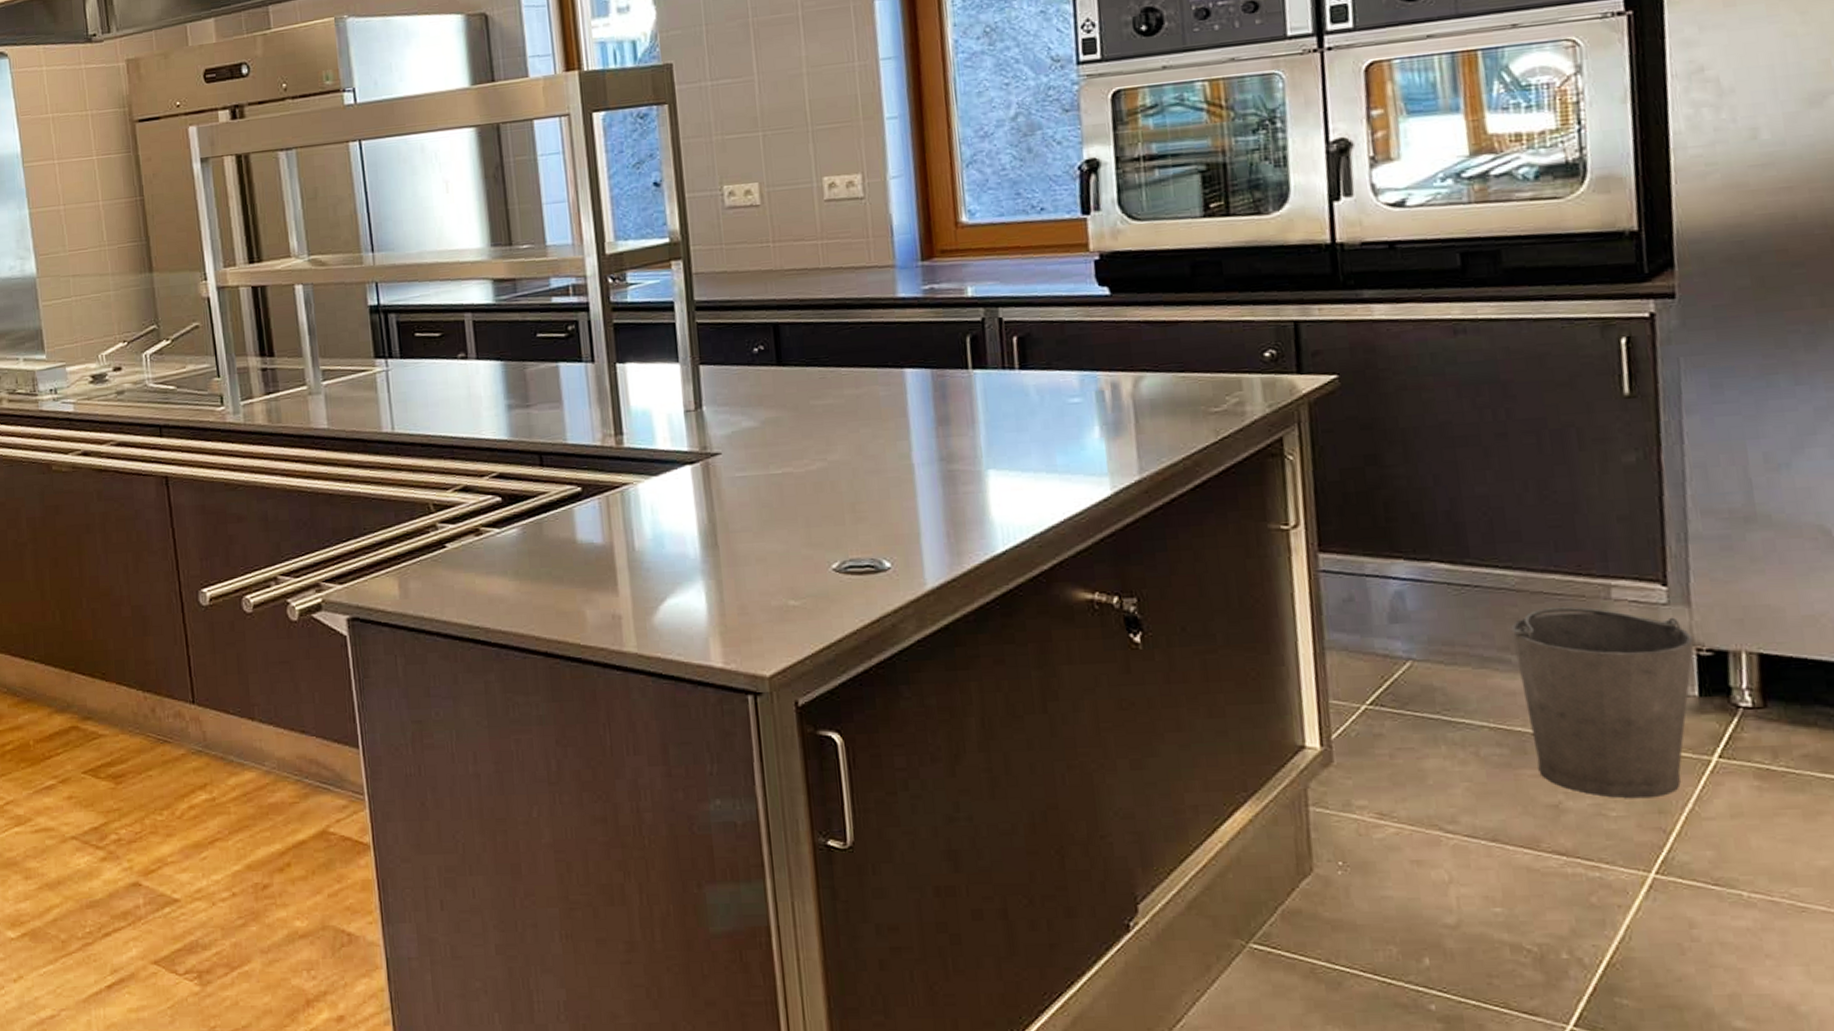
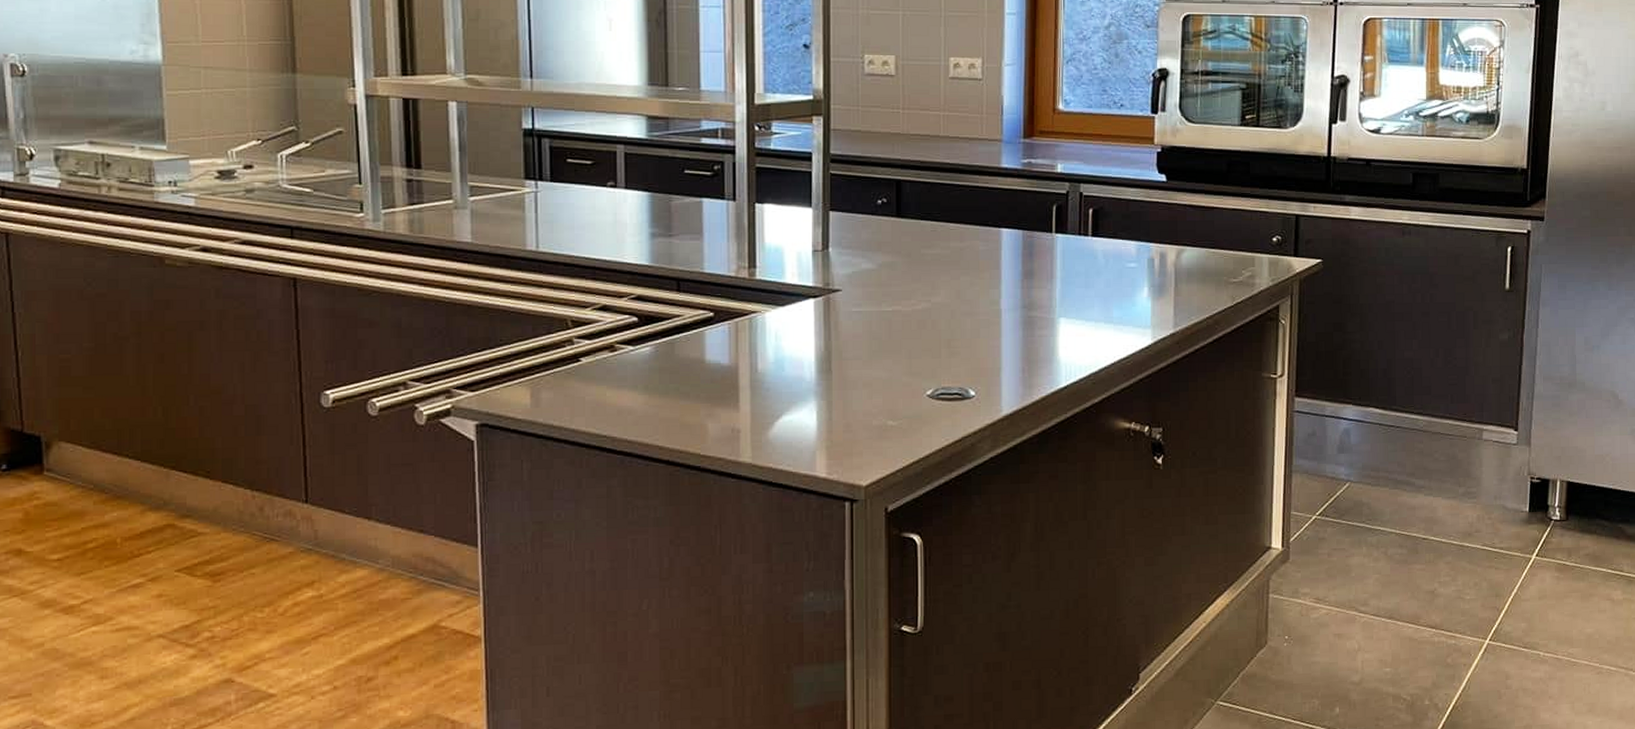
bucket: present [1510,606,1694,798] -> none [1417,444,1530,585]

